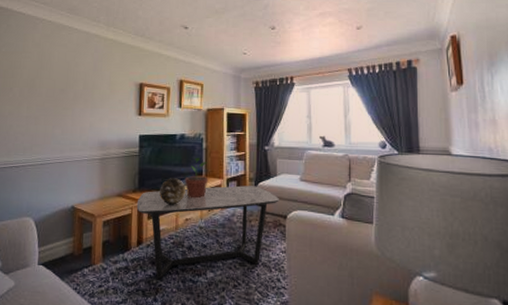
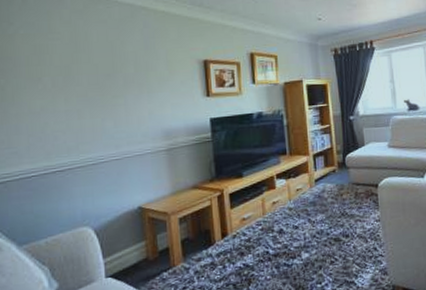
coffee table: present [136,185,279,279] -> none [215,158,369,269]
decorative orb: present [160,178,185,205] -> none [240,160,269,190]
potted plant: present [184,157,209,199] -> none [267,135,294,180]

